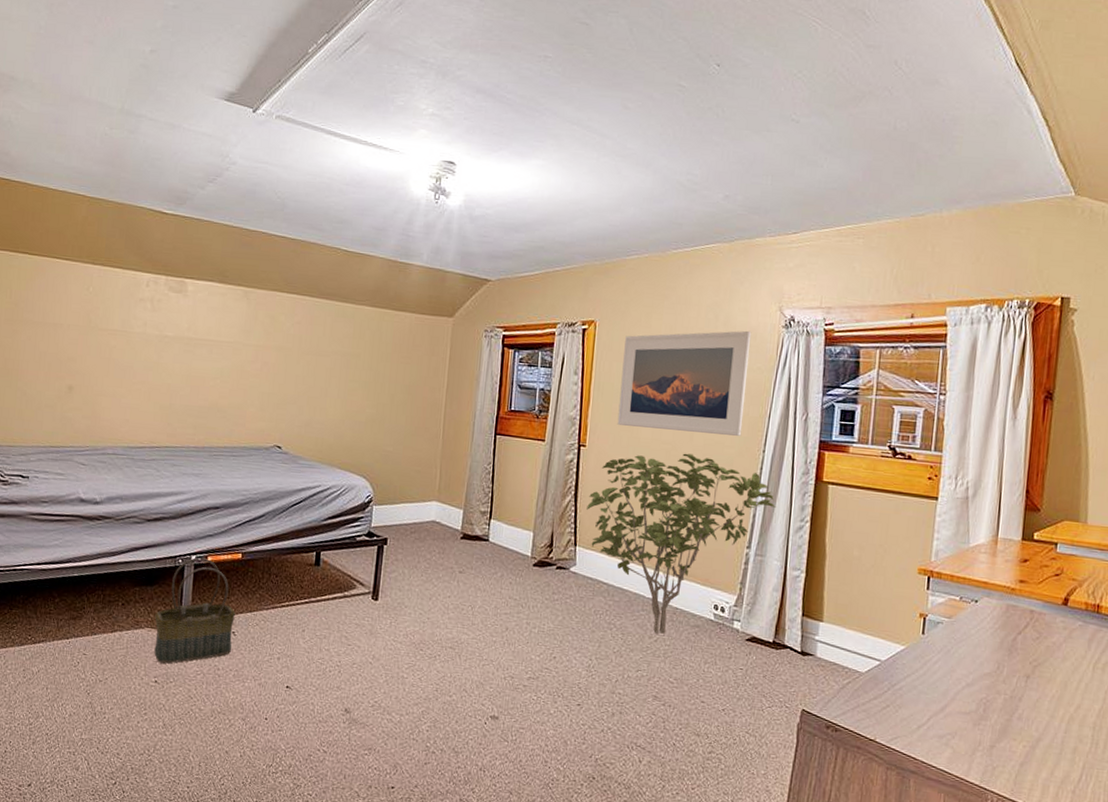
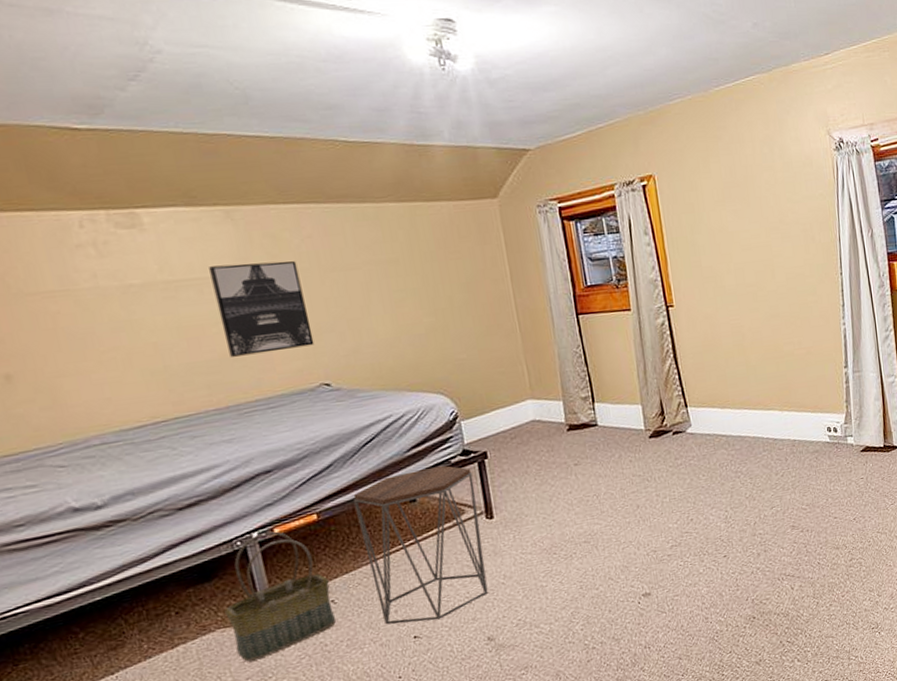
wall art: none [216,333,284,412] -> present [209,261,315,357]
side table: none [267,538,371,678] -> present [353,465,489,625]
shrub: present [587,453,776,634] -> none [688,291,862,469]
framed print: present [617,330,752,436] -> none [688,159,819,278]

